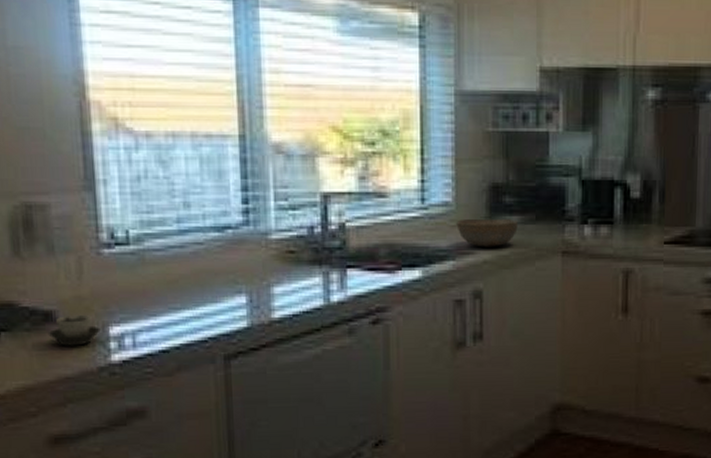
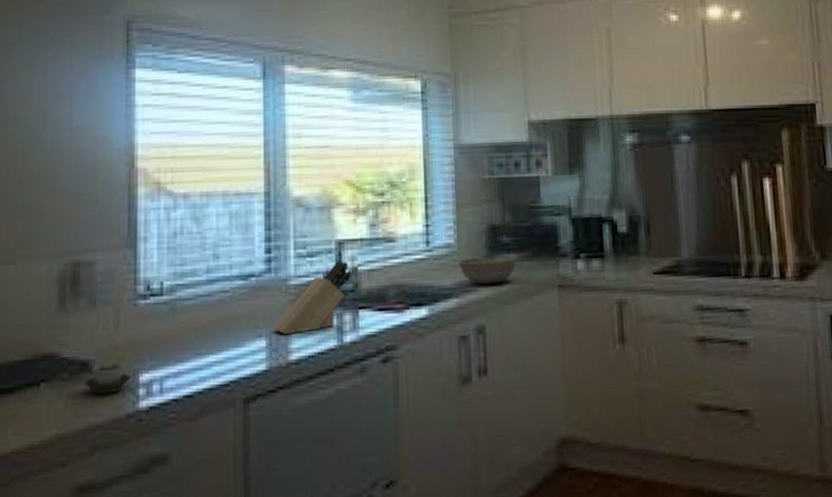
knife block: none [252,216,339,291] -> present [272,261,352,334]

